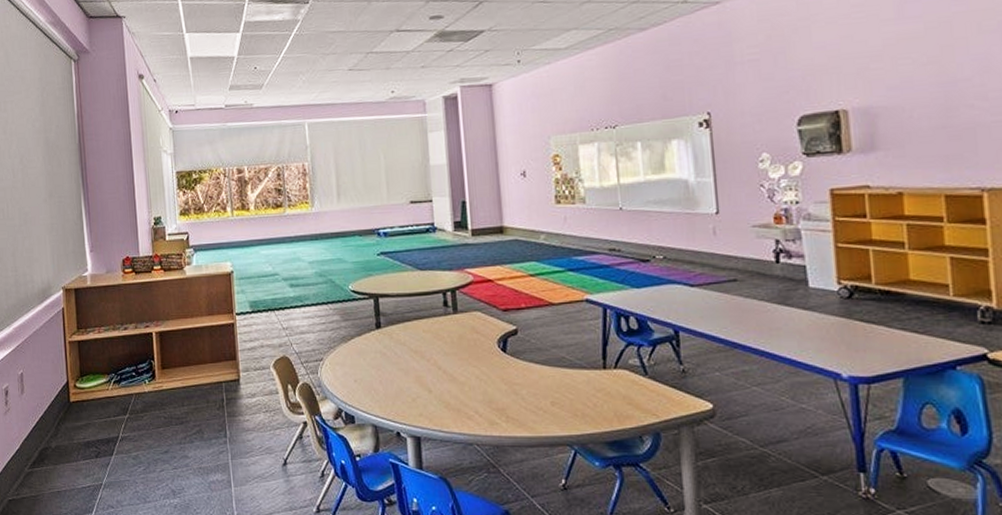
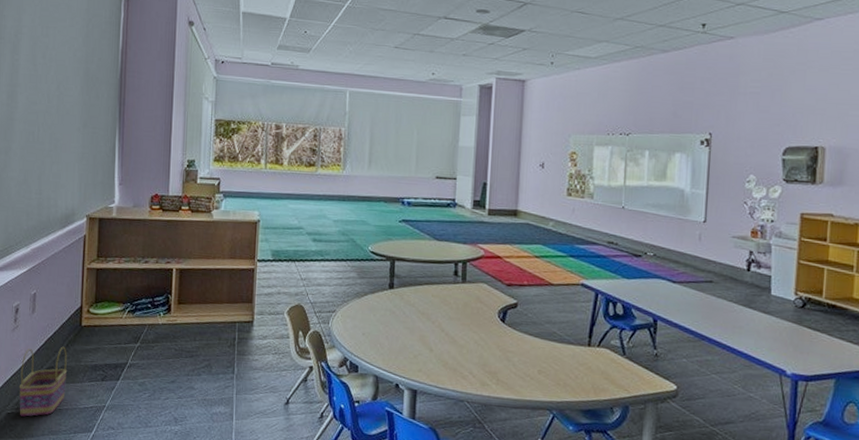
basket: none [16,425,62,502] -> present [19,346,68,417]

